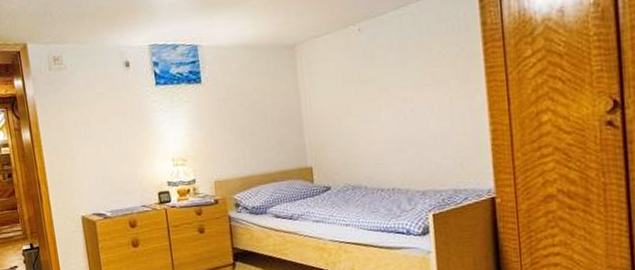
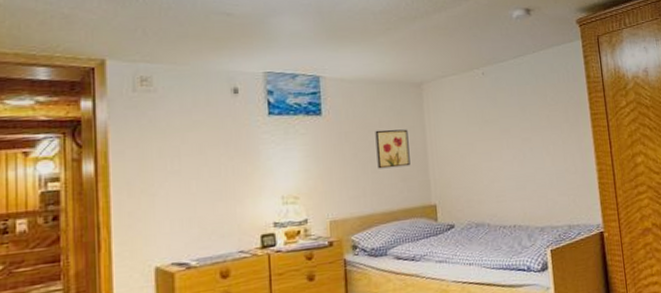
wall art: none [251,93,286,133] -> present [375,129,411,169]

